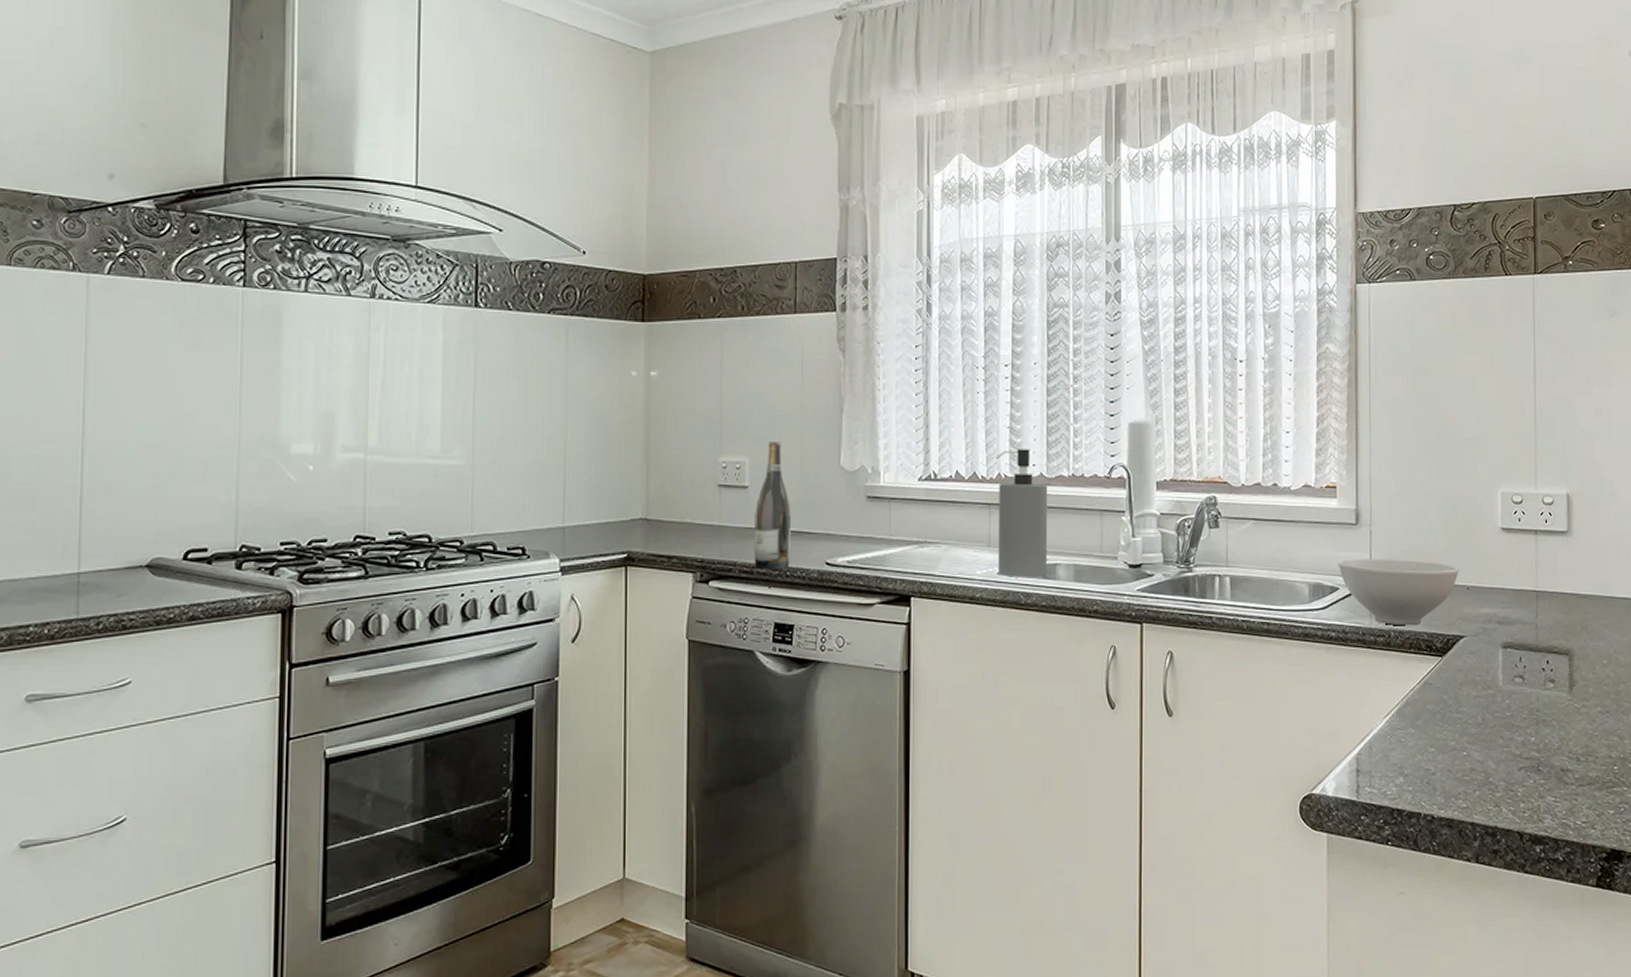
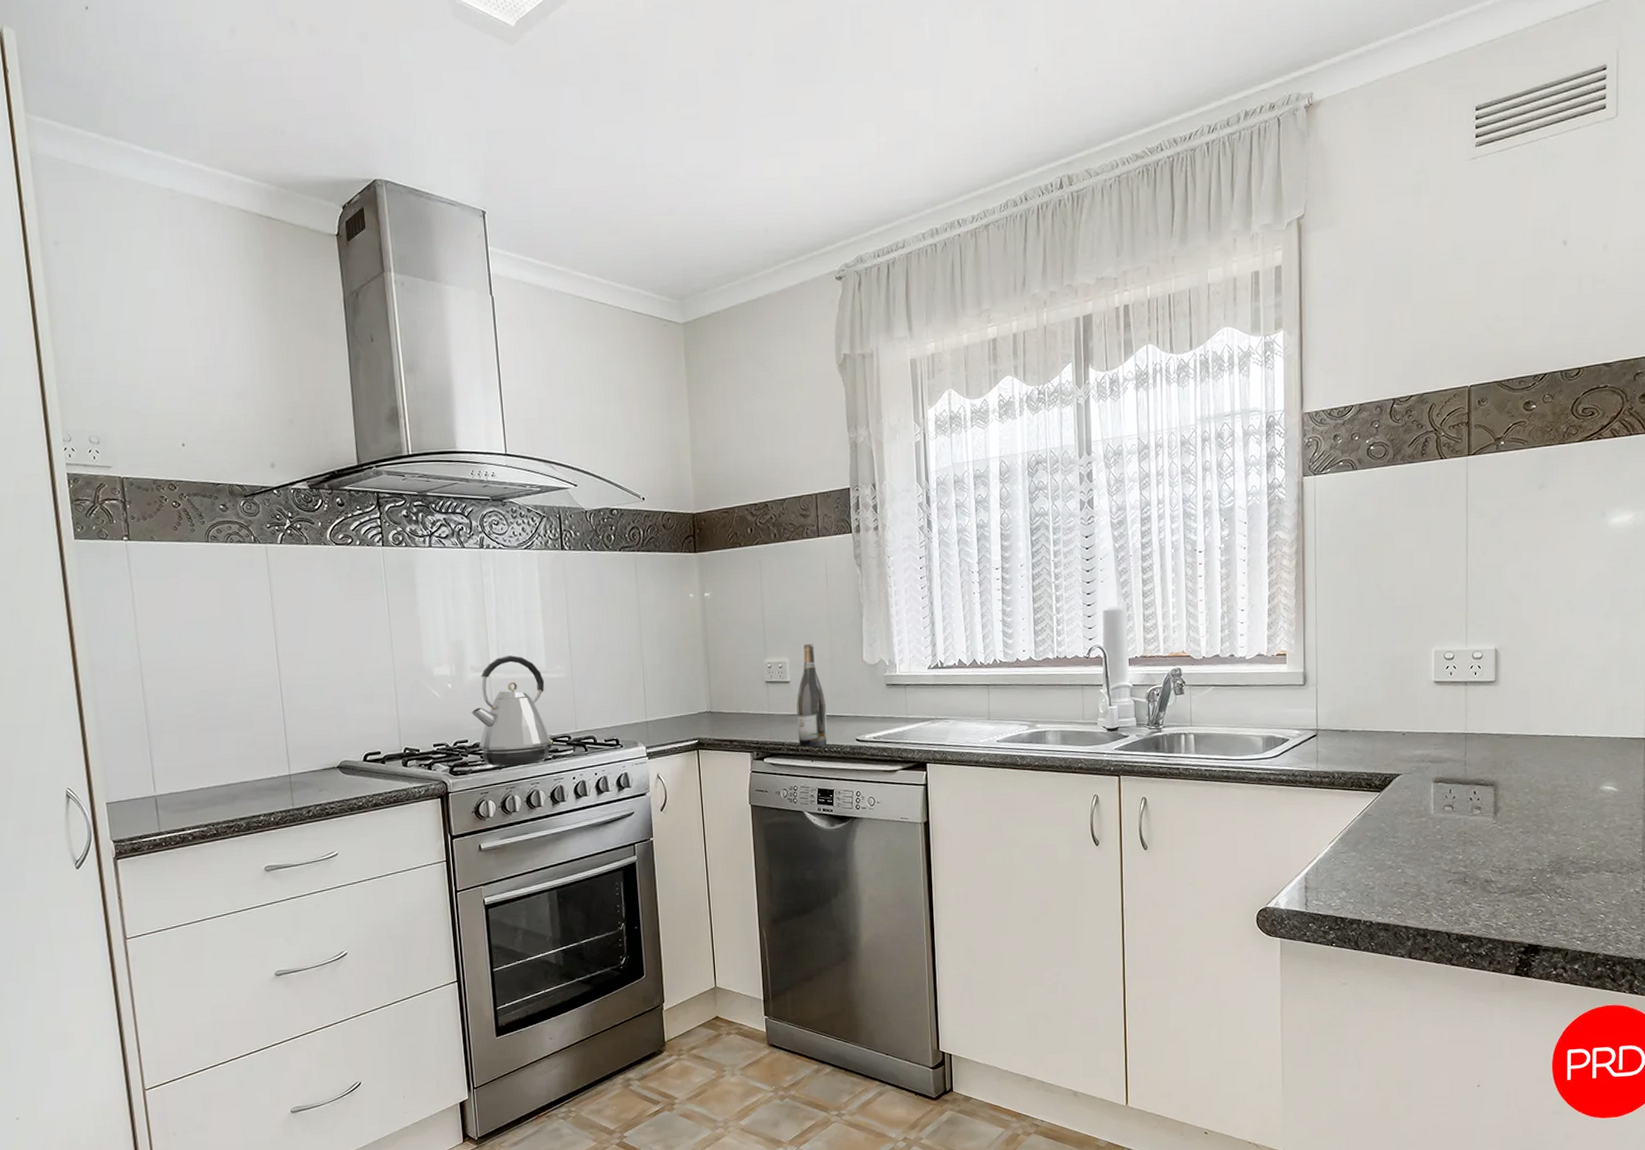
kettle: none [335,434,440,575] -> present [471,655,553,767]
soap dispenser: present [995,449,1048,577] -> none [991,637,1038,744]
bowl: present [1338,559,1460,626] -> none [1288,712,1397,768]

